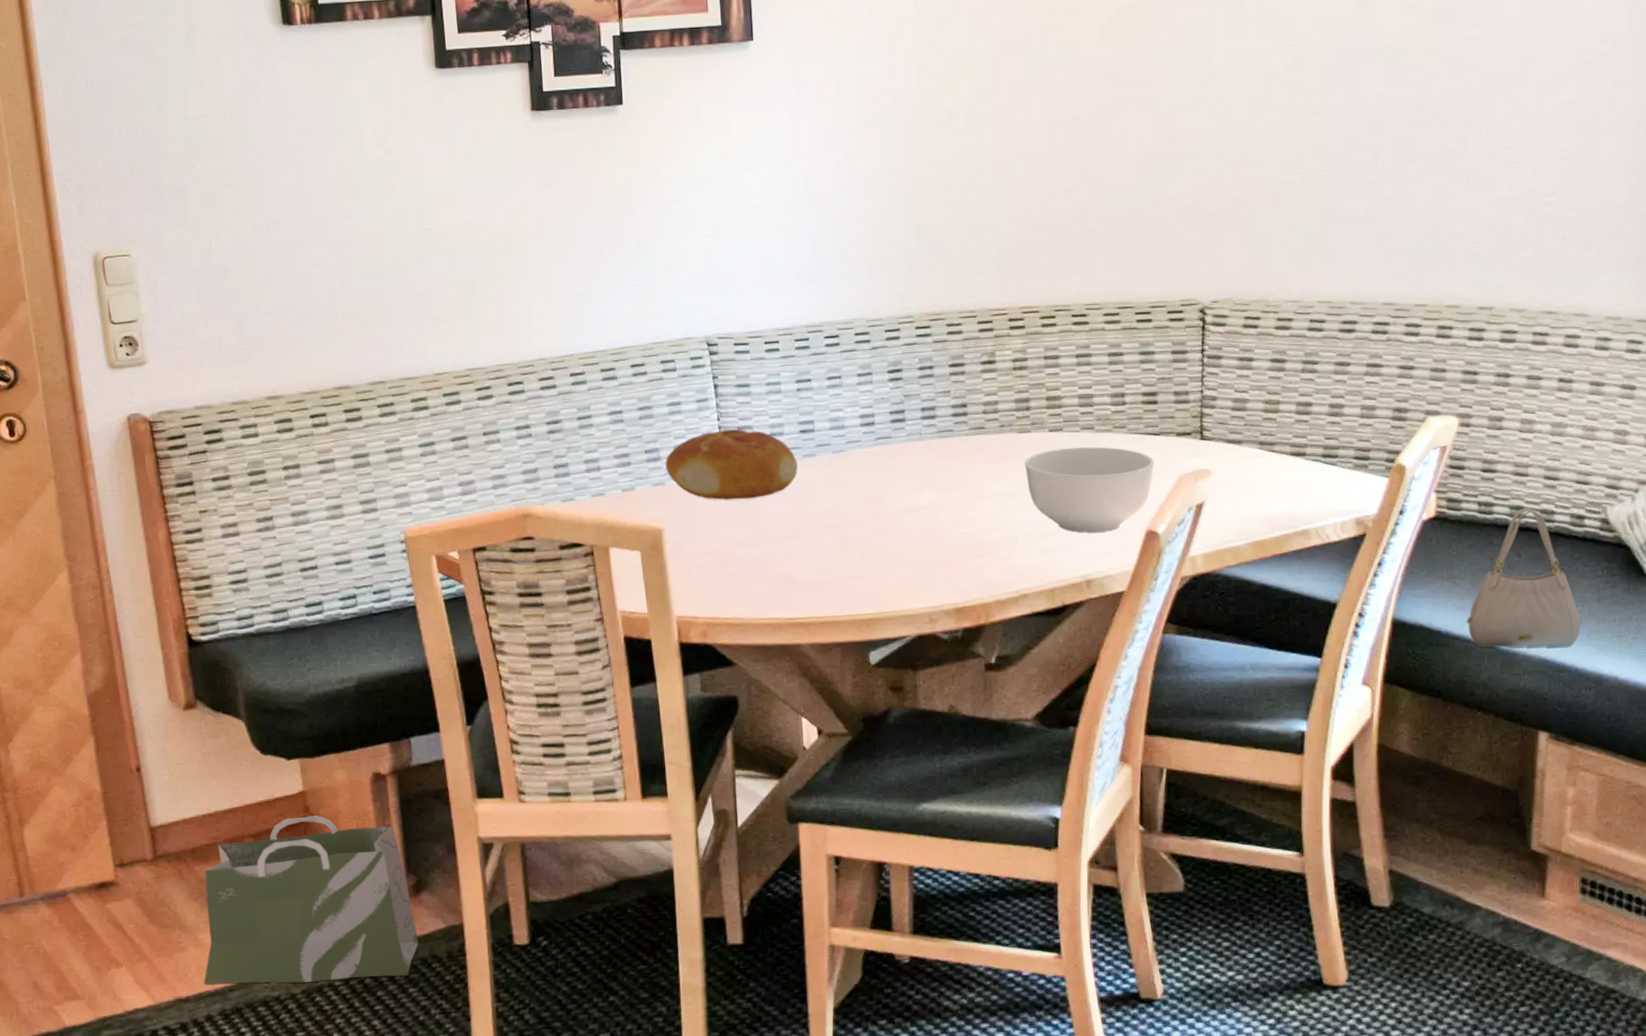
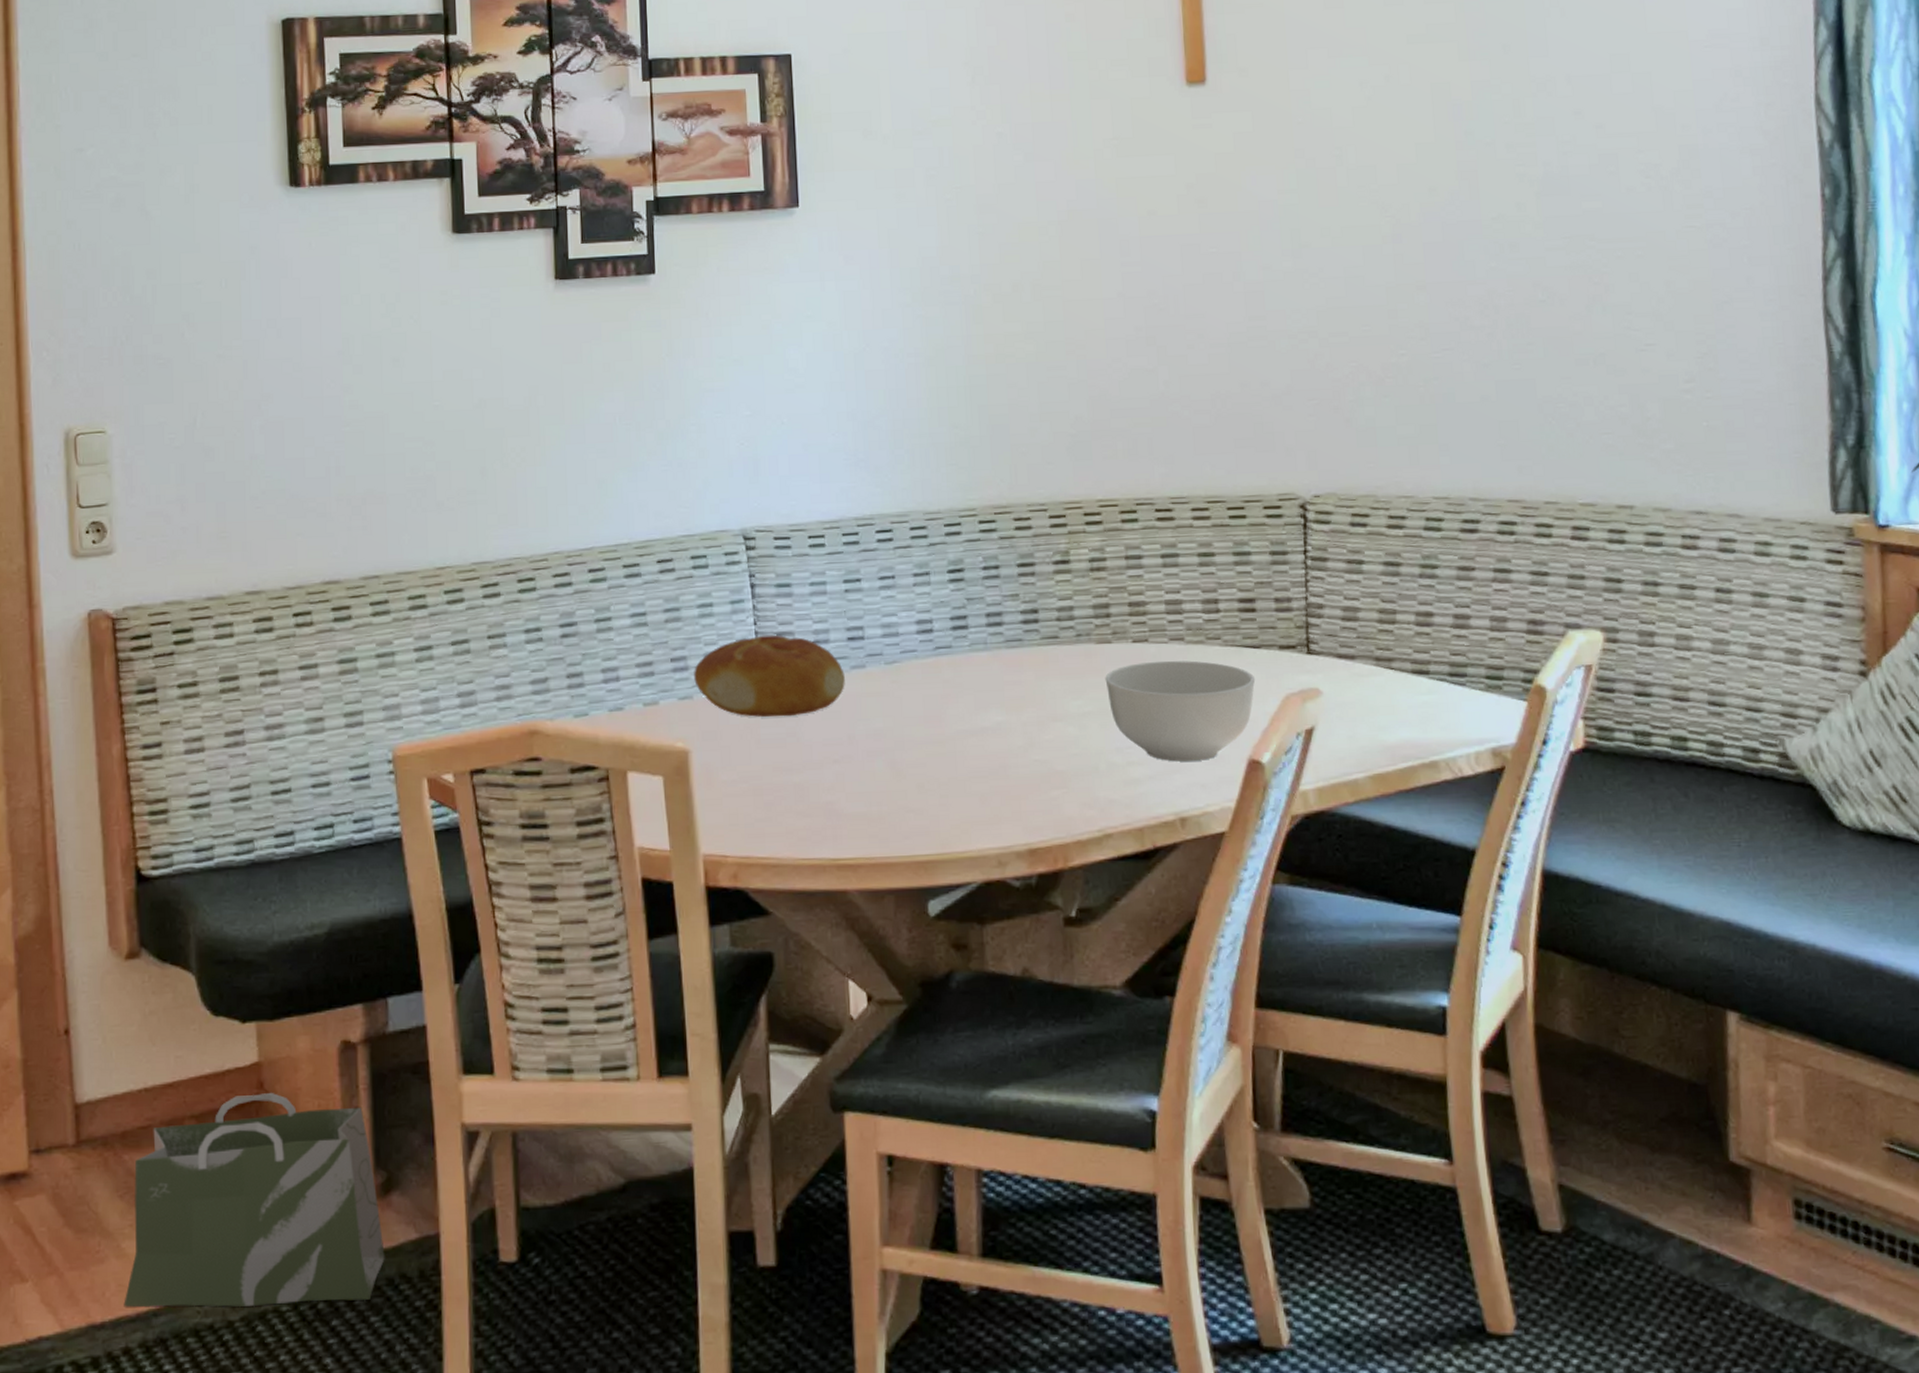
handbag: present [1466,507,1582,648] -> none [1629,738,1767,908]

